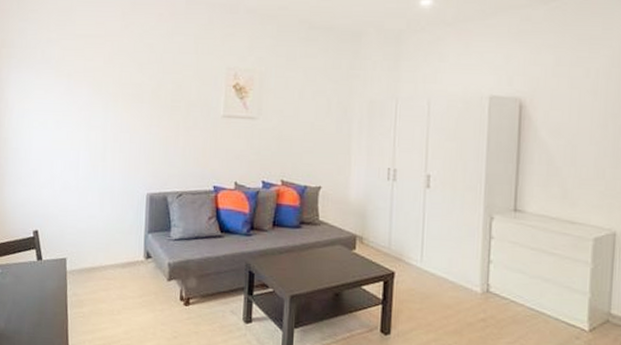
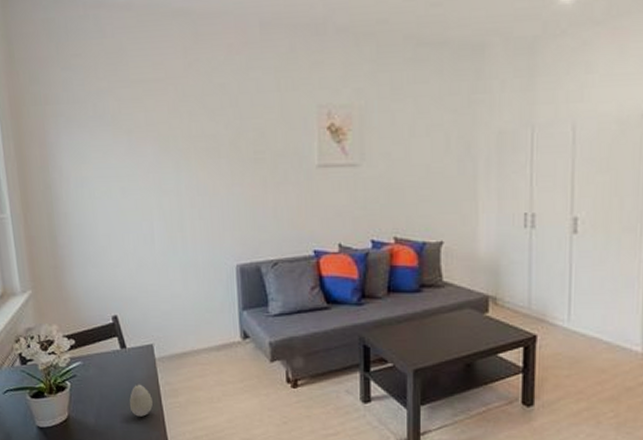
decorative egg: none [38,293,59,324] -> present [129,384,153,417]

